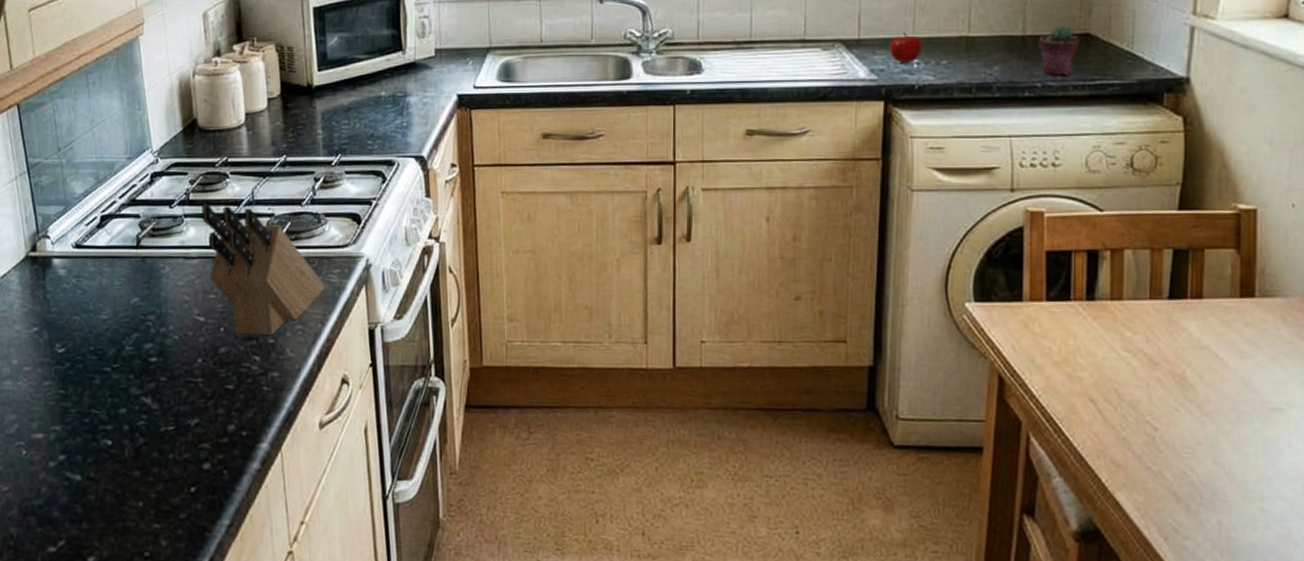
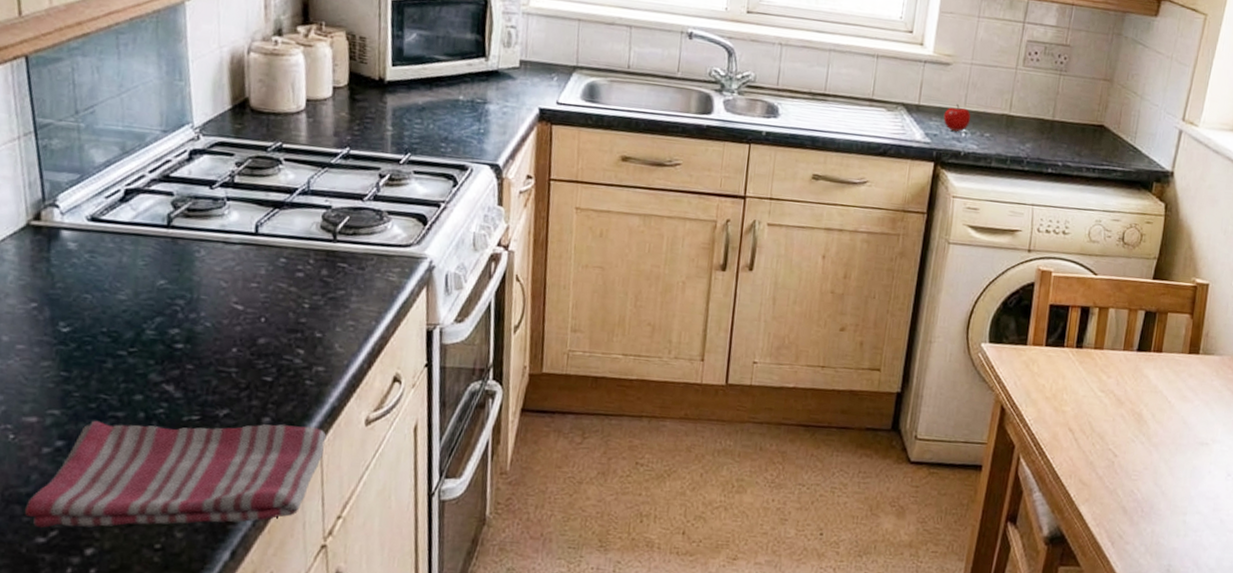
dish towel: none [37,431,285,538] -> present [24,420,327,528]
knife block: present [201,203,325,335] -> none [247,187,383,329]
potted succulent: present [1038,24,1080,76] -> none [1063,114,1096,158]

